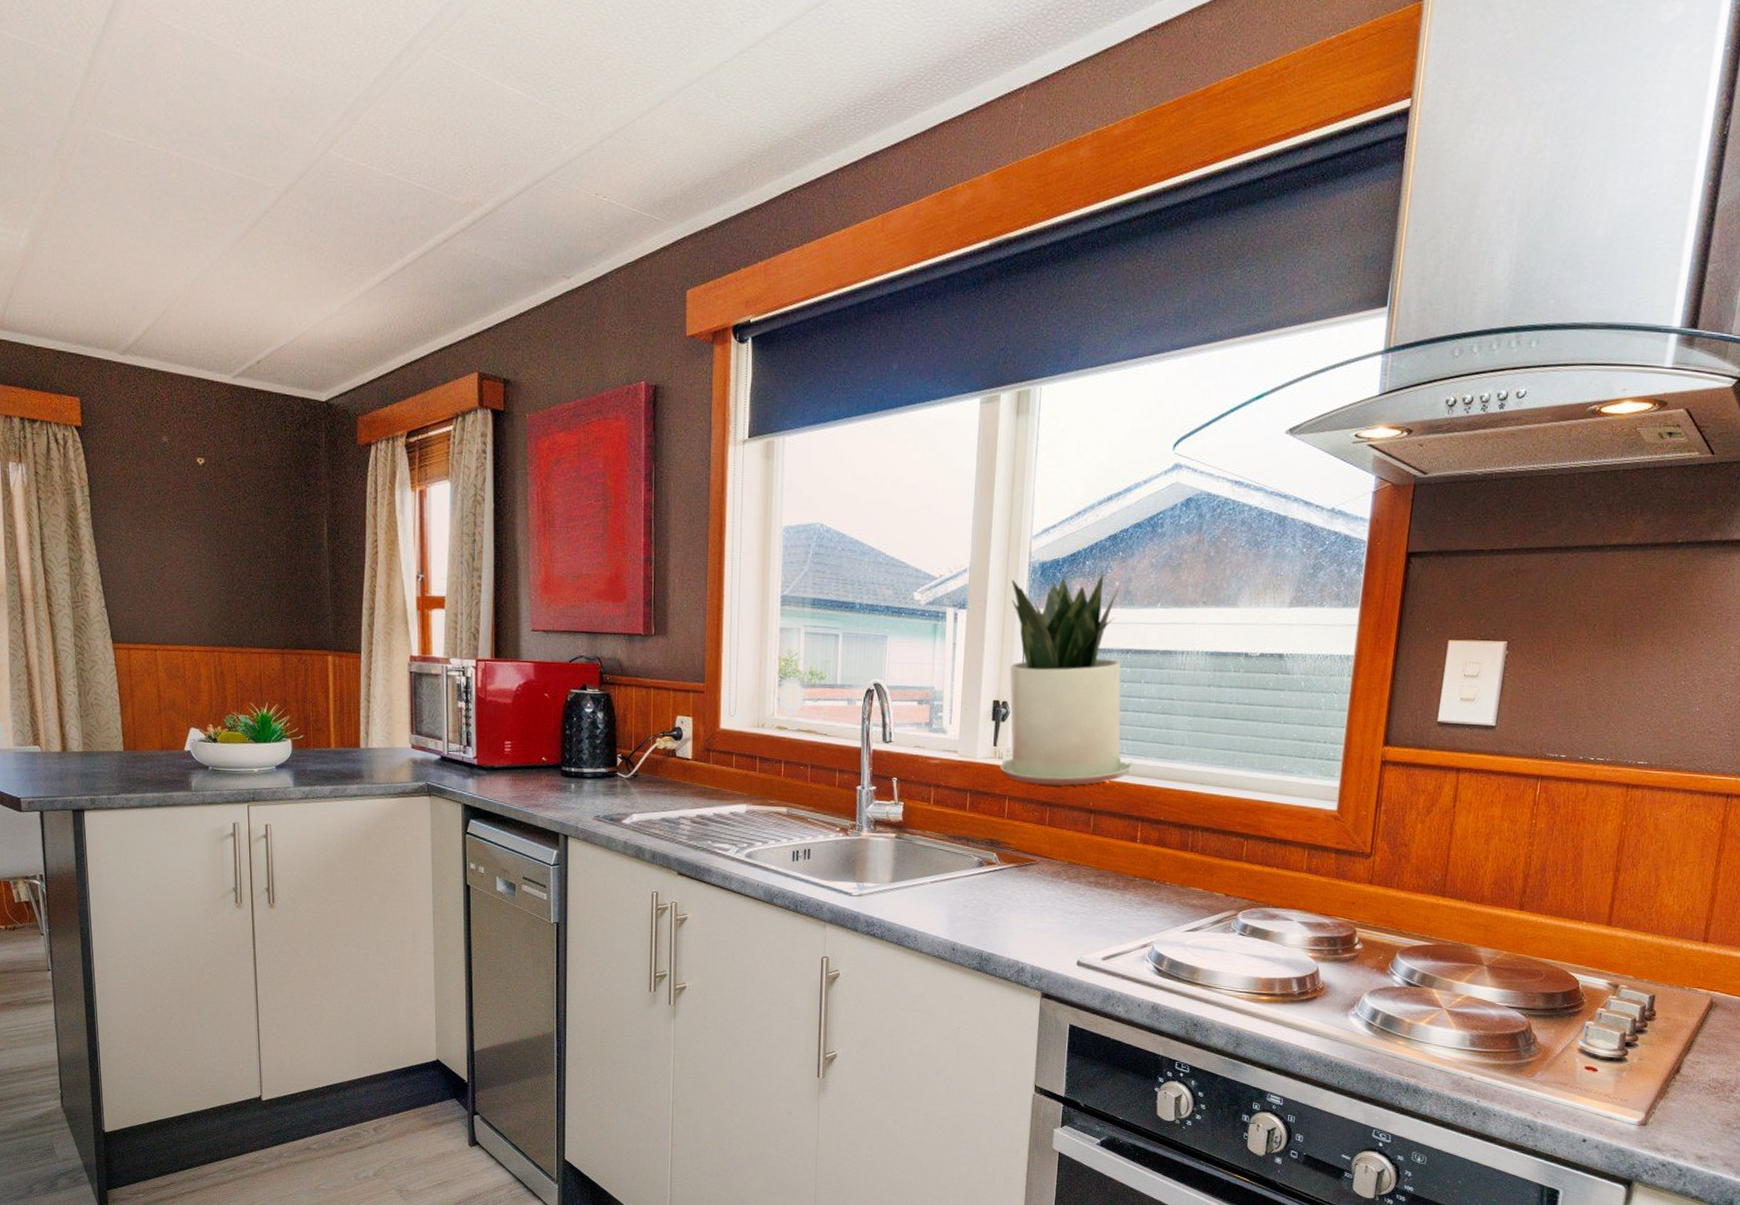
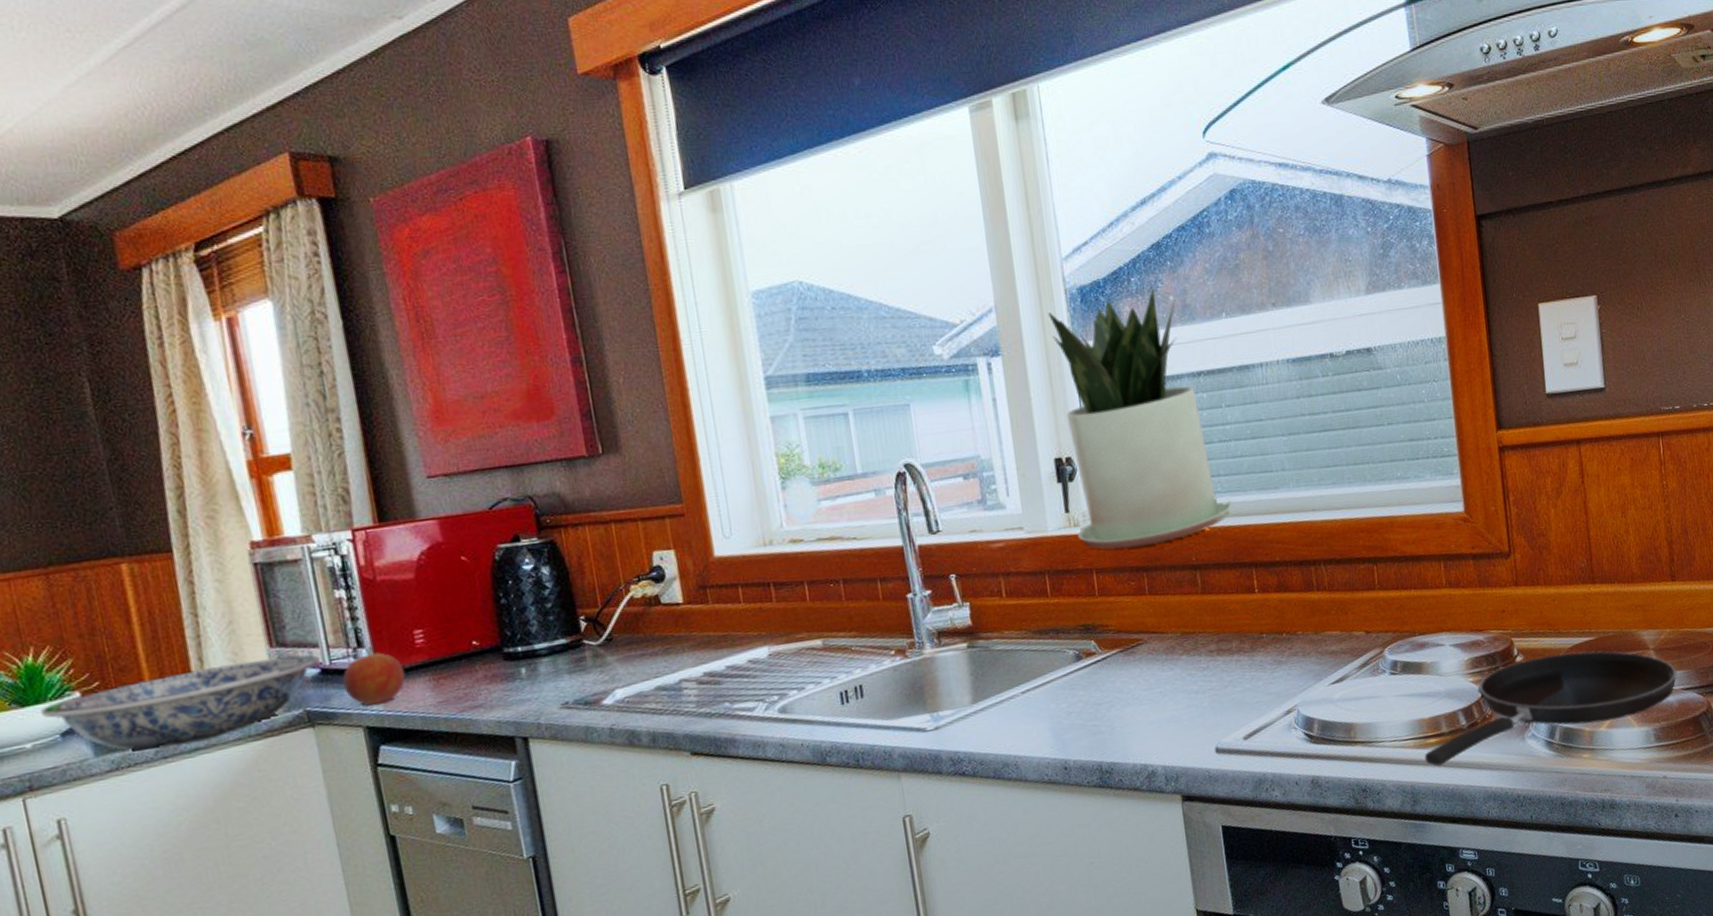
ceramic bowl: none [267,739,441,792] -> present [41,654,320,750]
fruit: none [454,747,495,791] -> present [342,647,406,707]
frying pan: none [1254,948,1505,1020] -> present [1424,651,1677,766]

